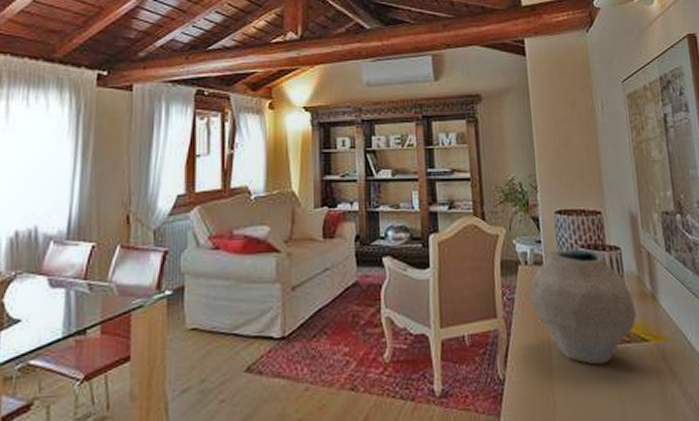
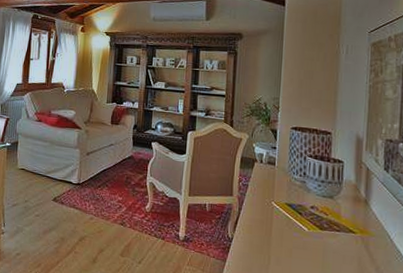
vase: present [530,248,636,365] -> none [261,155,349,243]

